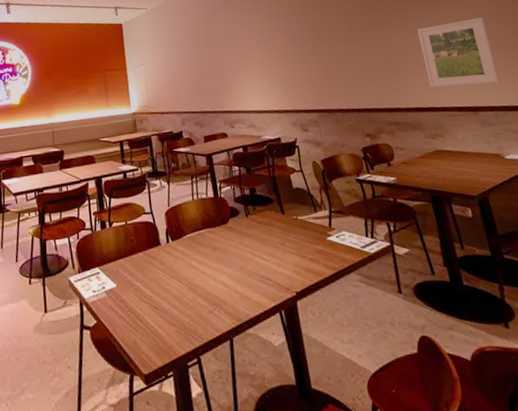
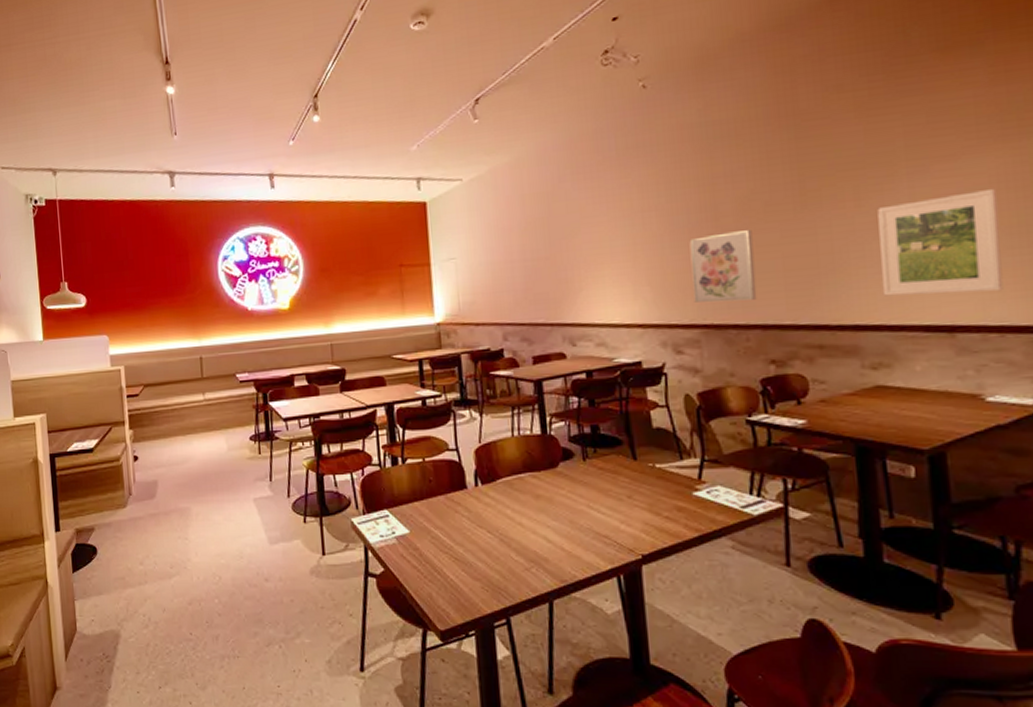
wall art: none [303,44,352,94] -> present [689,230,757,303]

